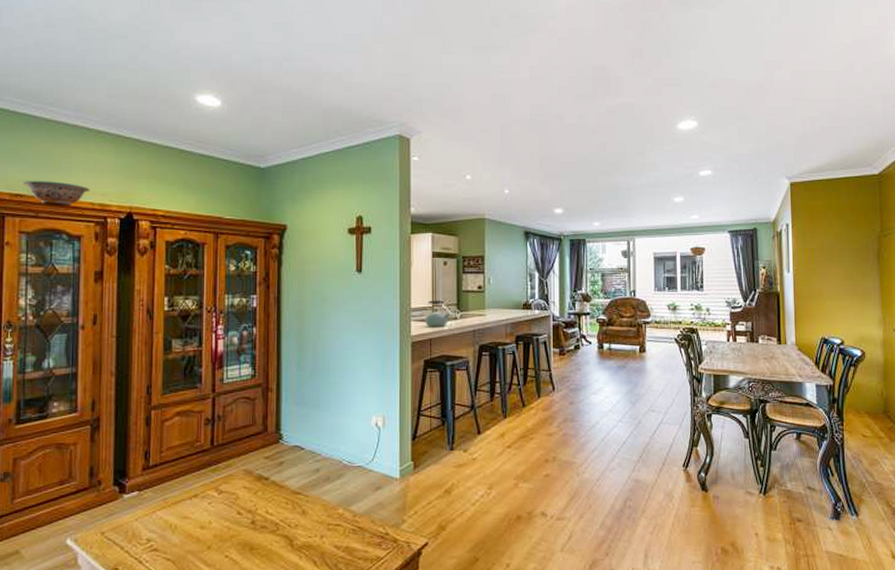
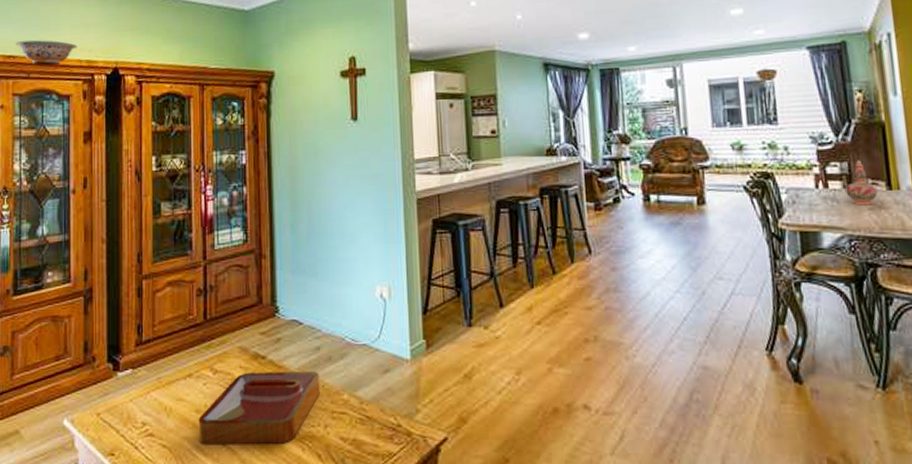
decorative tray: none [202,489,318,557] -> present [198,370,320,445]
kettle: present [425,300,452,328] -> none [431,149,463,182]
decorative vase: none [748,320,771,356] -> present [845,160,878,206]

